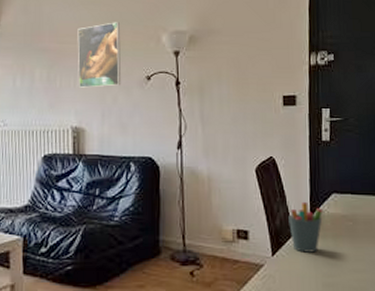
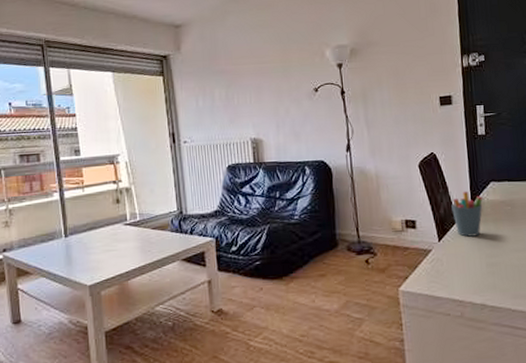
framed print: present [77,22,122,88] -> none [249,42,292,103]

